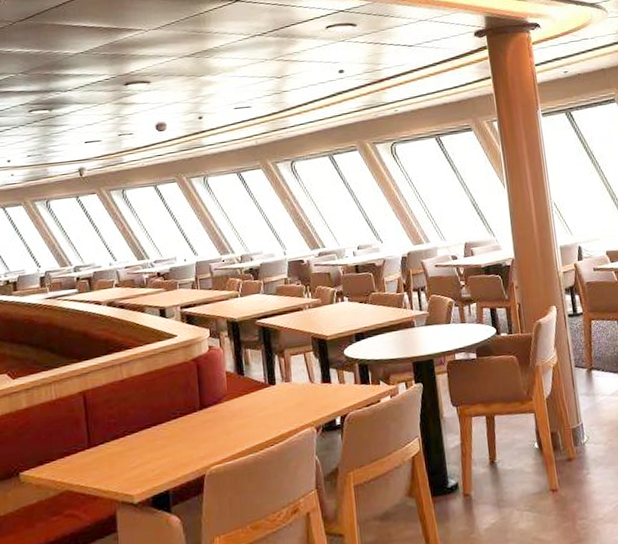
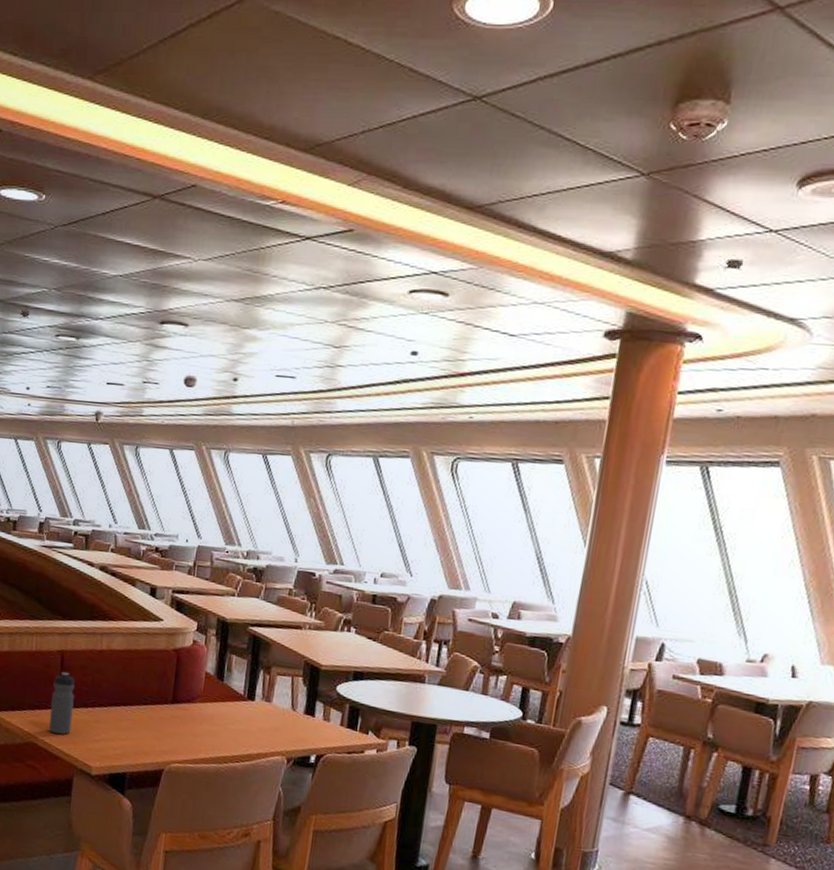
water bottle: none [79,411,106,475] -> present [49,672,75,735]

